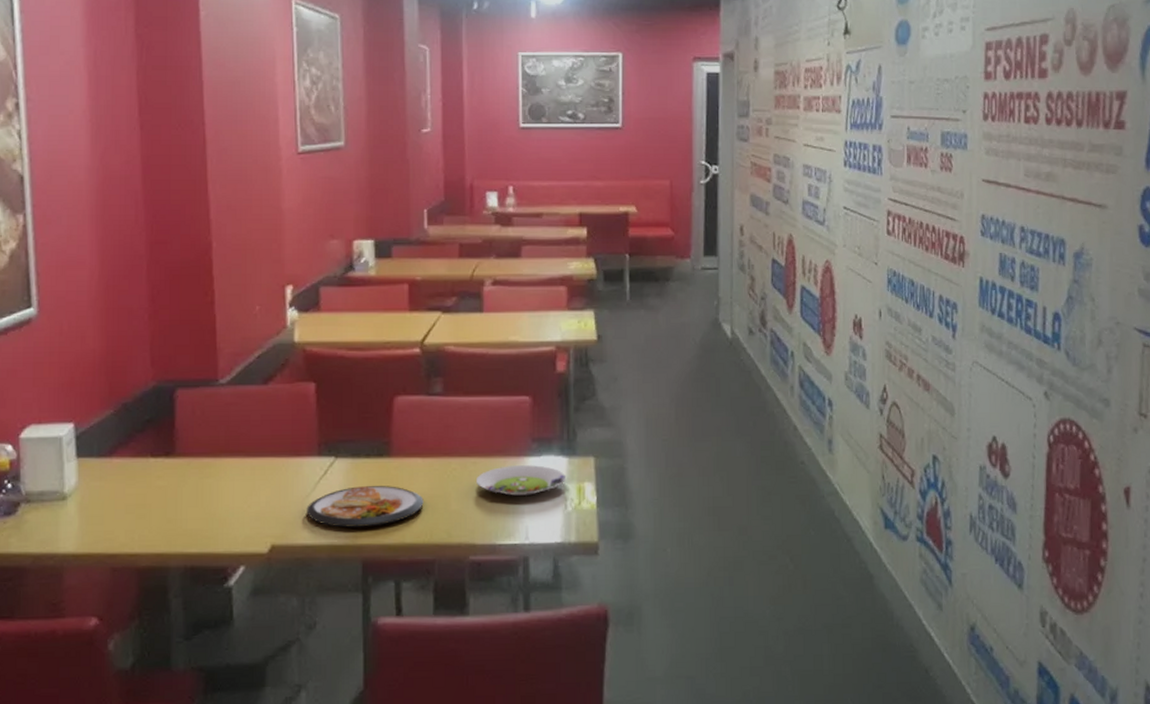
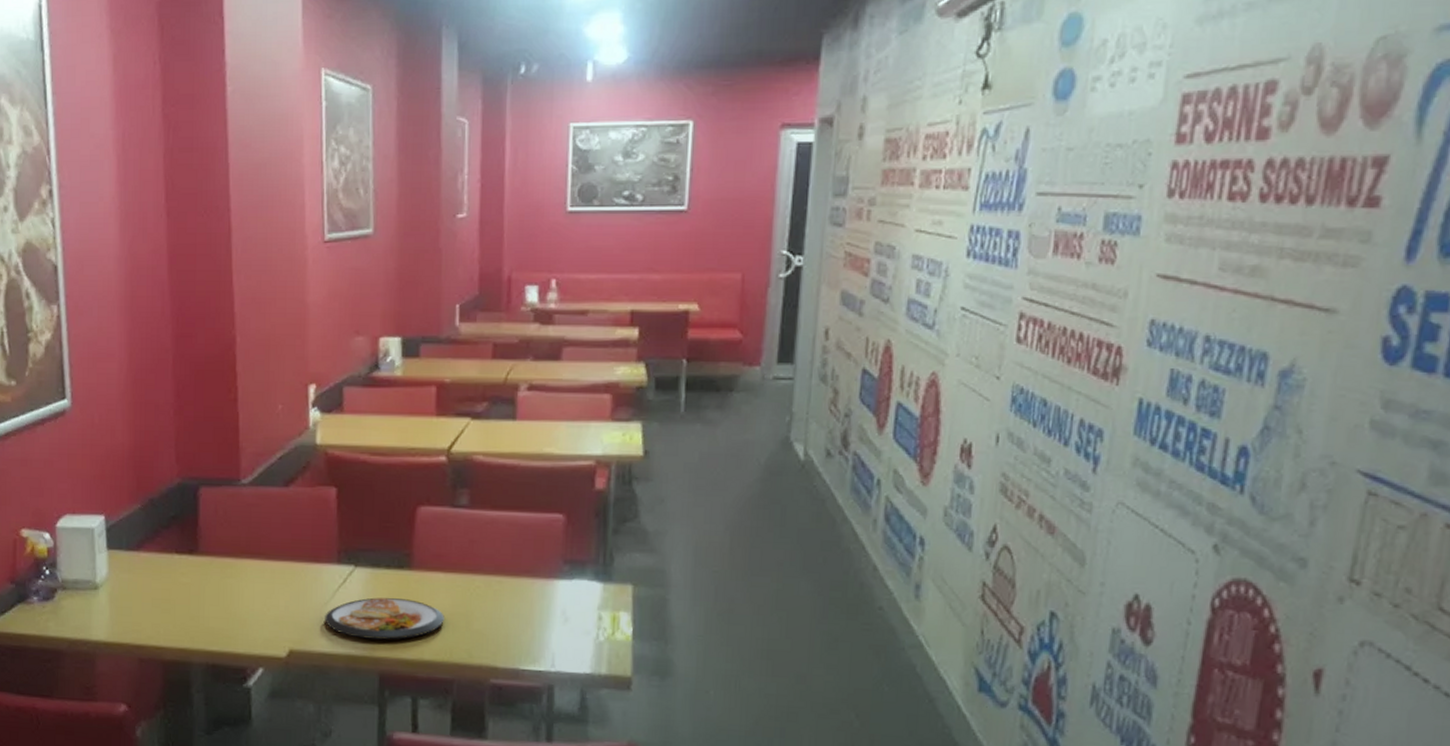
salad plate: present [475,464,565,496] -> none [500,587,599,621]

